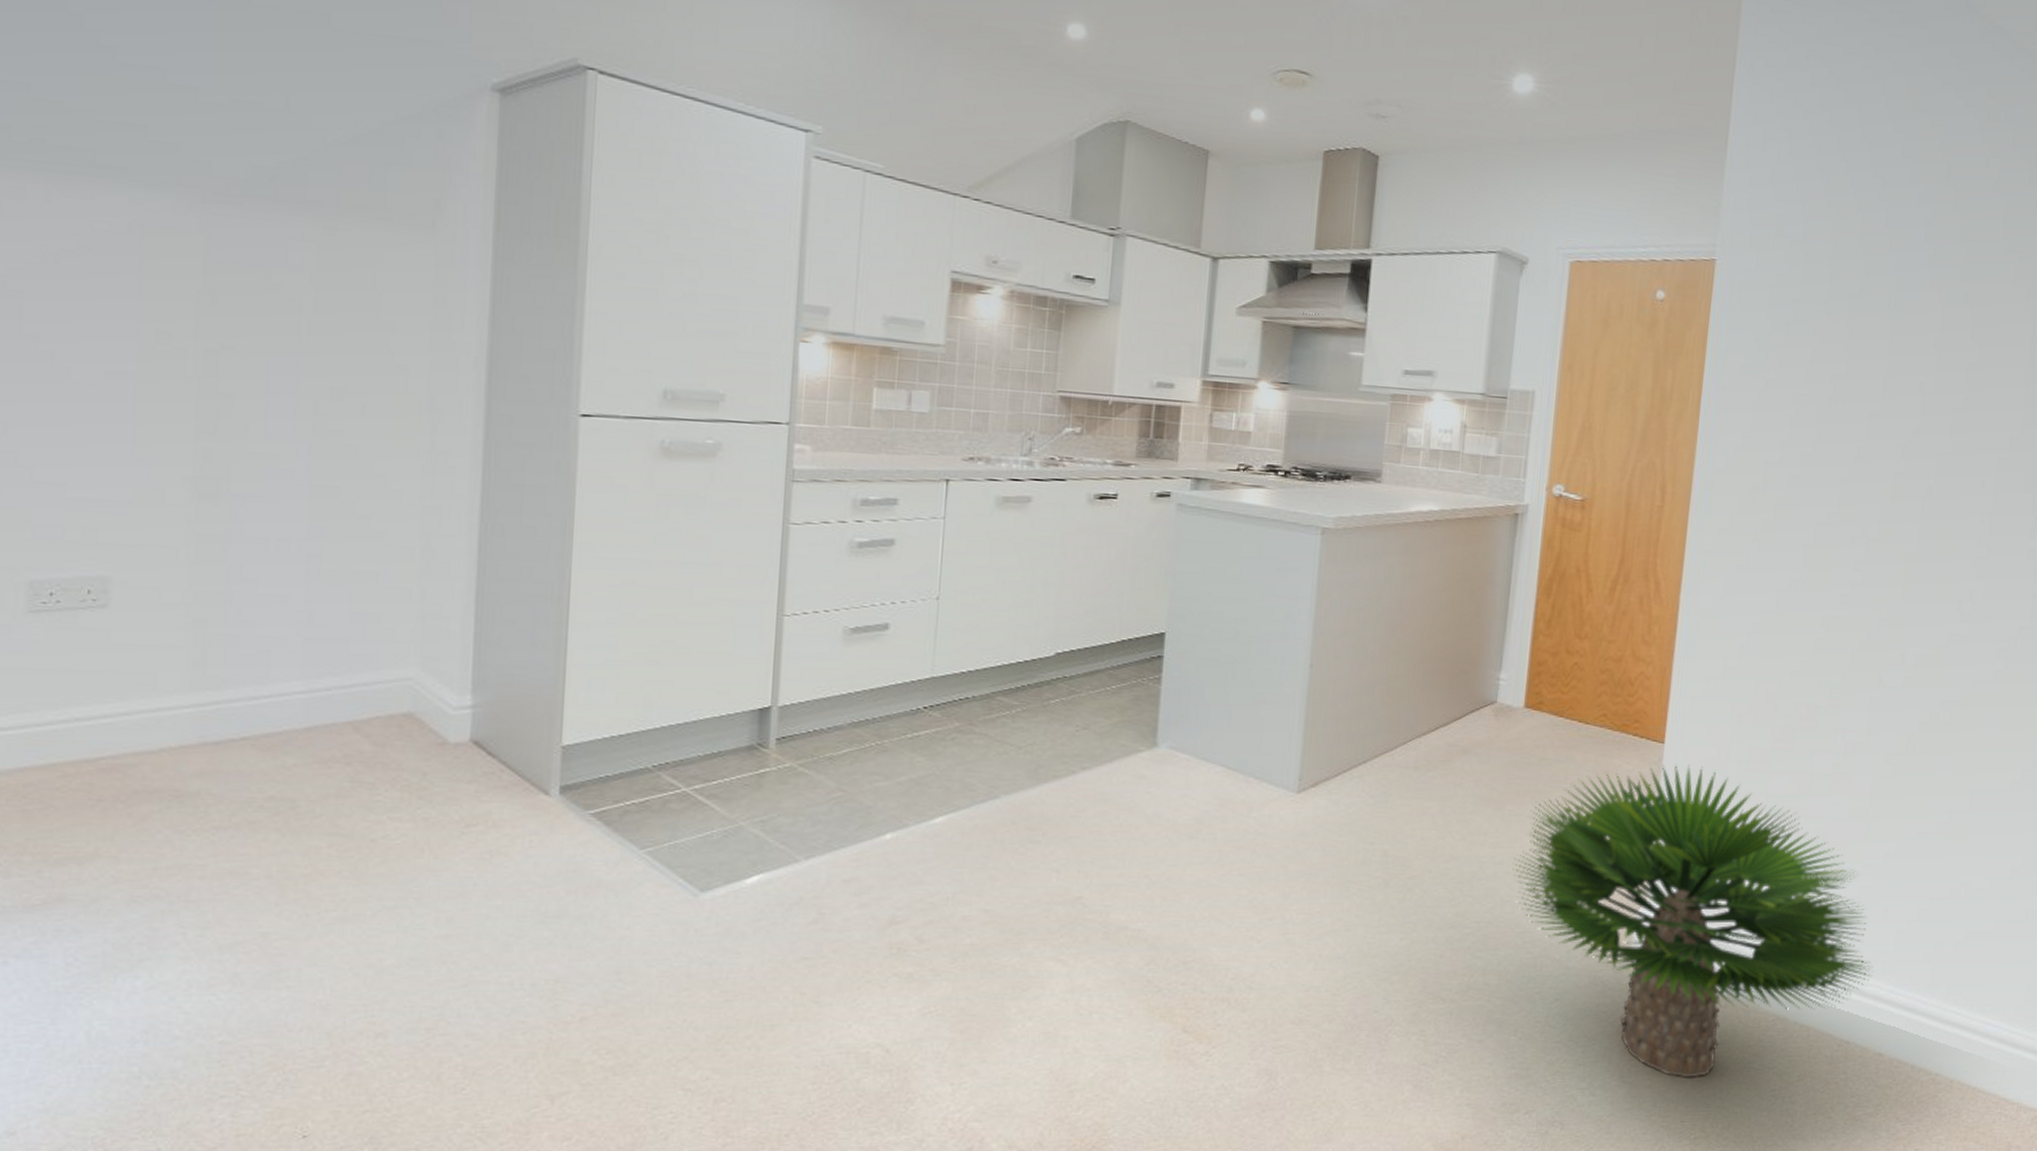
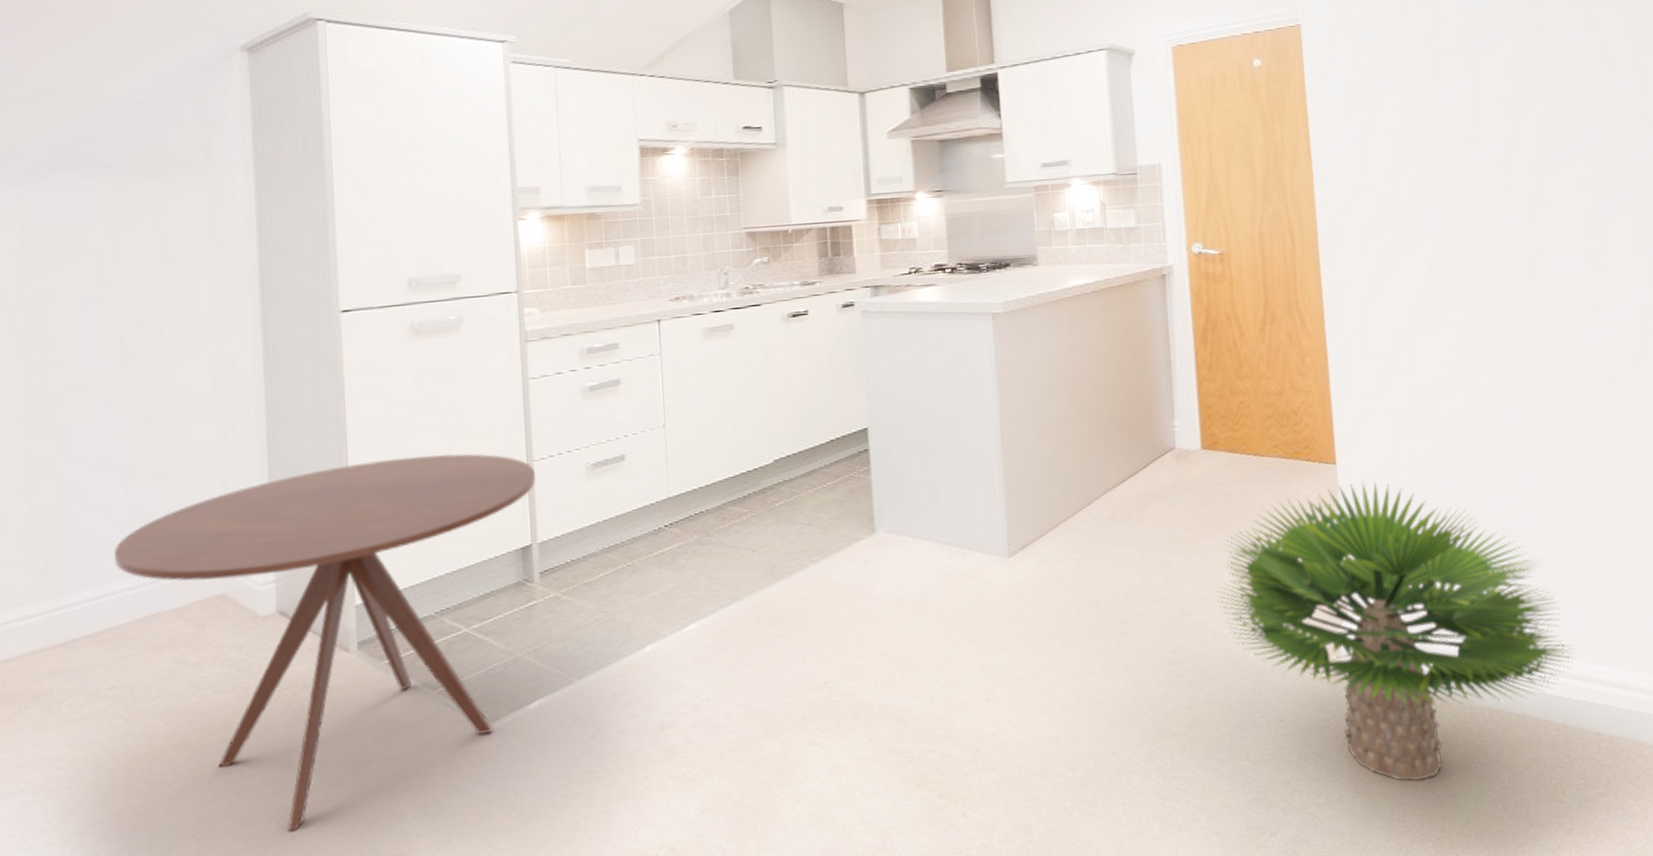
round table: none [284,589,785,979] -> present [113,453,535,832]

